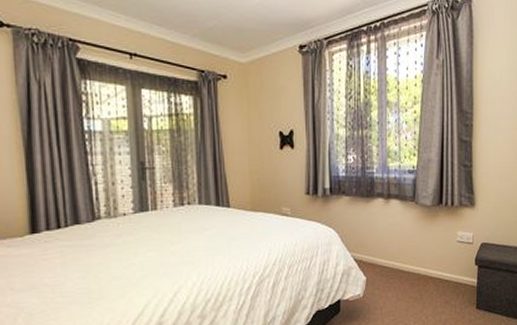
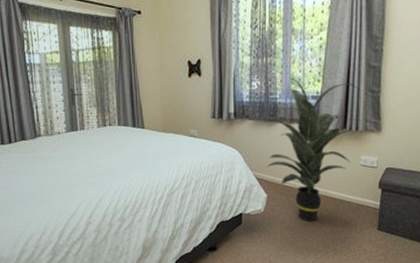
indoor plant: none [351,151,451,305] -> present [255,77,357,222]

